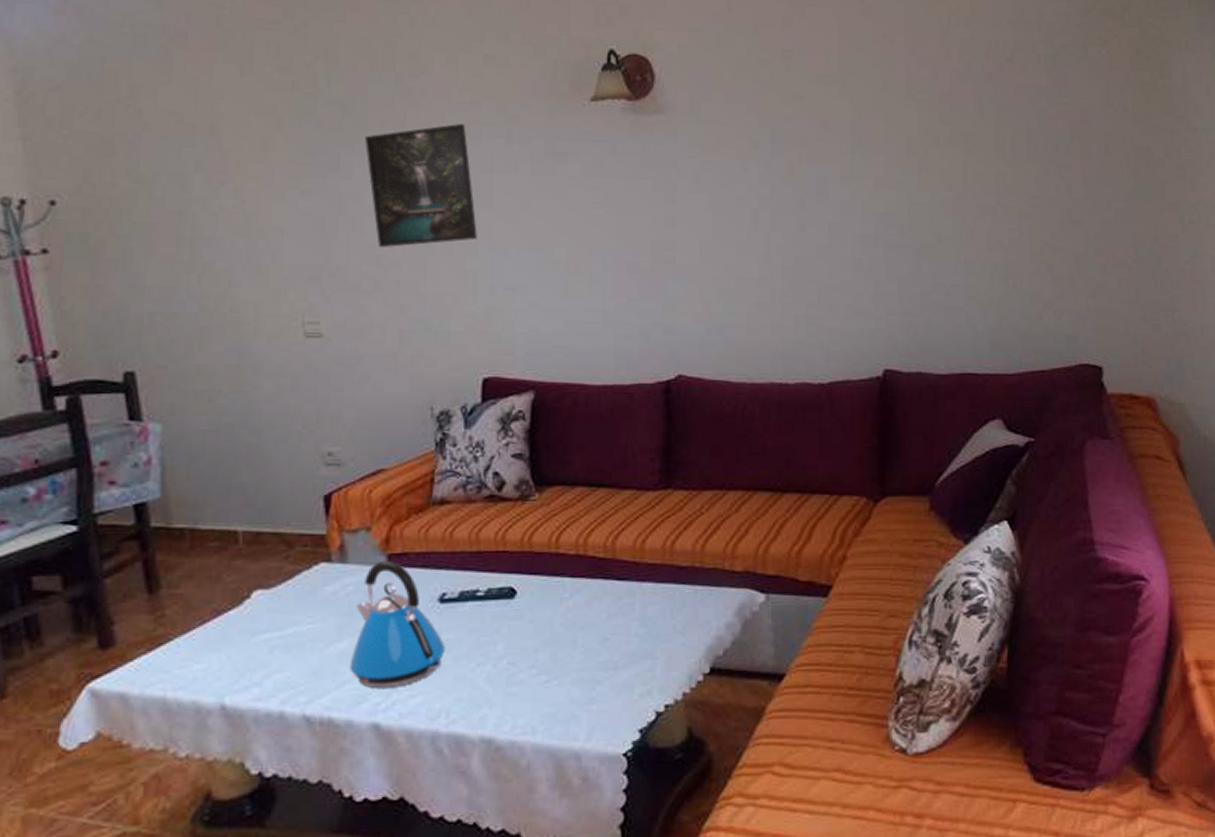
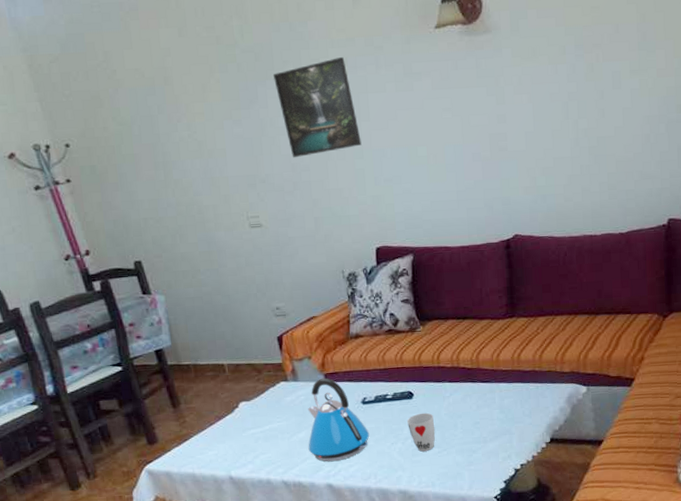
cup: none [504,620,544,679] -> present [407,412,436,452]

